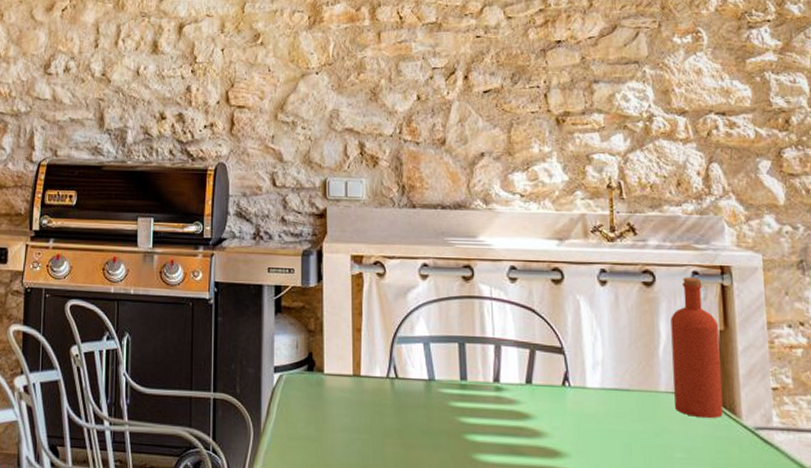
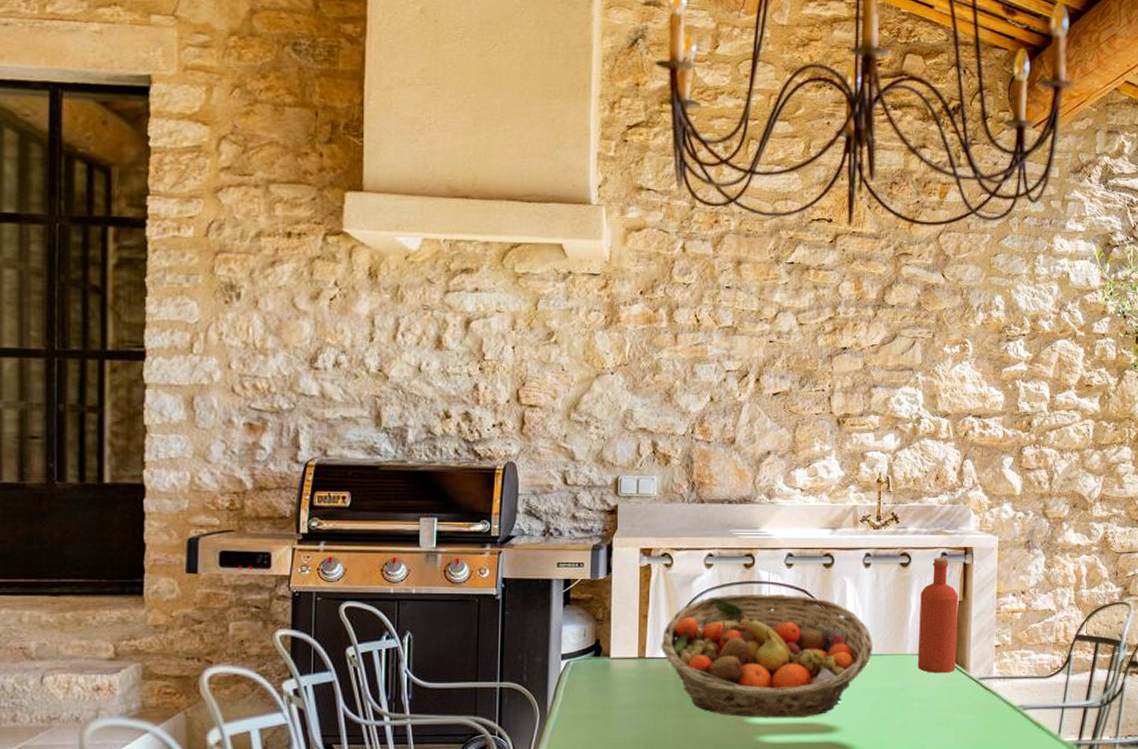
fruit basket: none [377,310,618,459] -> present [661,593,873,718]

